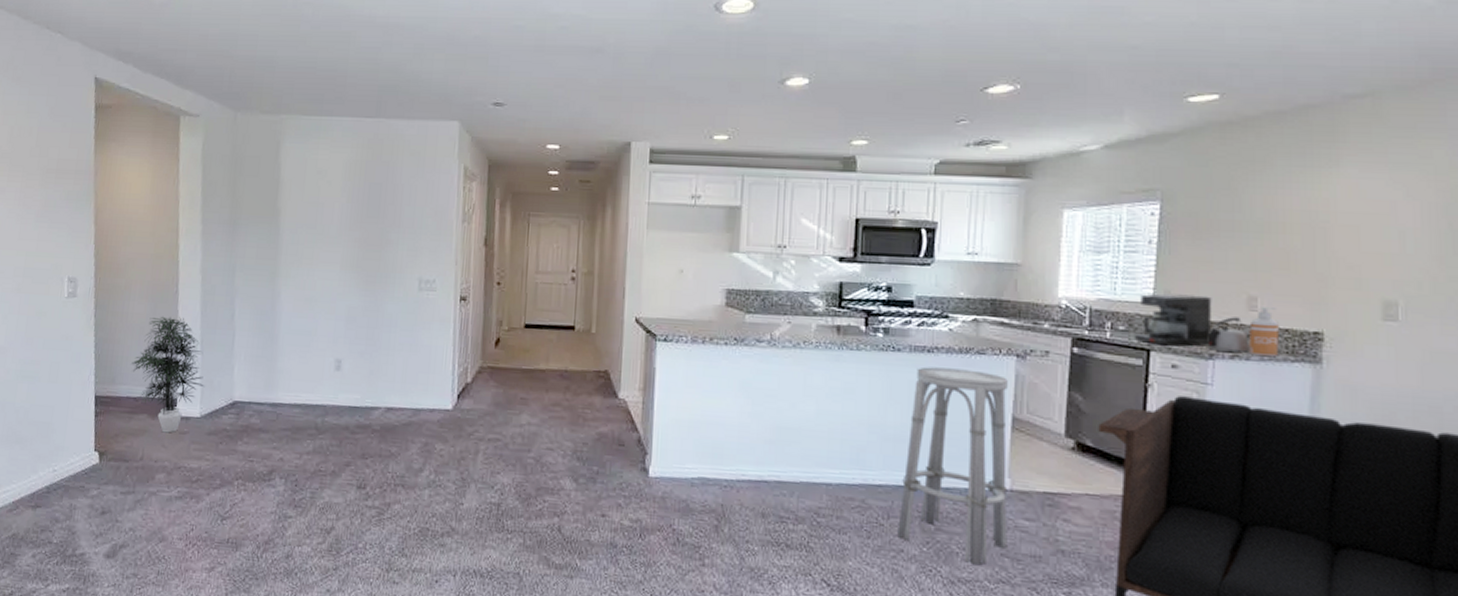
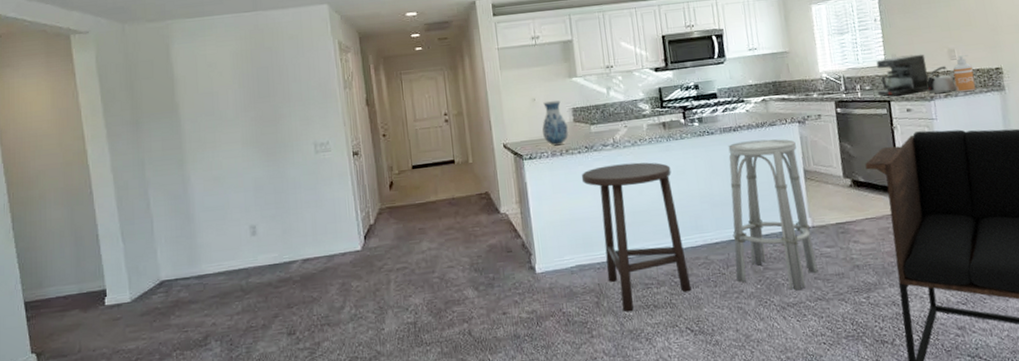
plant: present [131,316,205,433] -> none [56,215,131,323]
vase: none [685,275,718,331] -> present [542,100,569,146]
bar stool: none [723,365,838,546] -> present [581,162,692,312]

